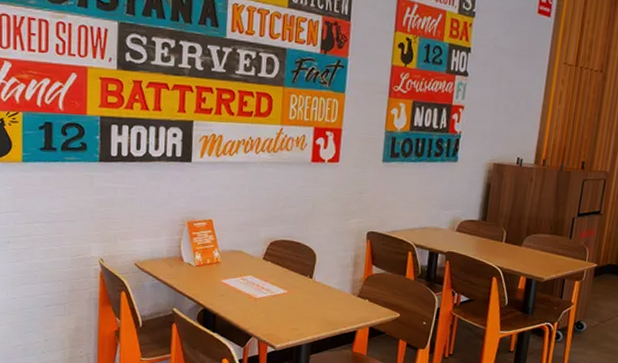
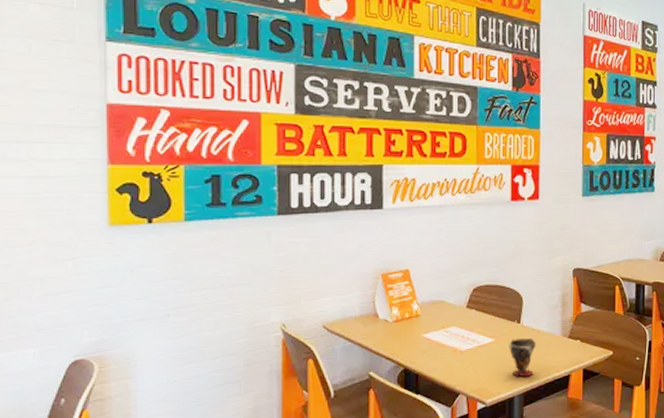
cup: none [300,292,326,329] -> present [509,338,536,377]

